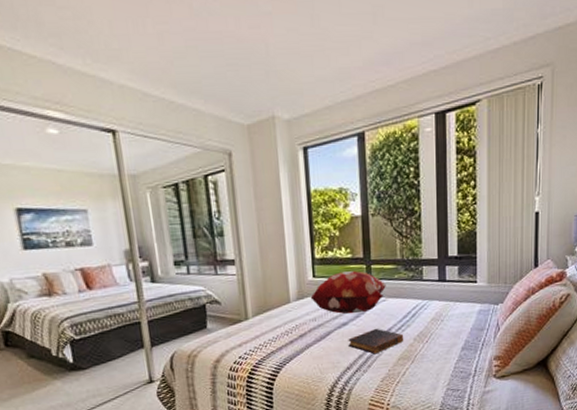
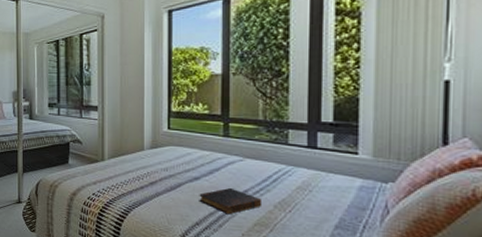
decorative pillow: present [310,271,386,314] -> none [164,127,244,170]

